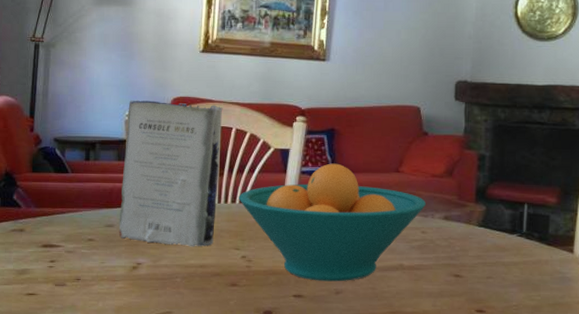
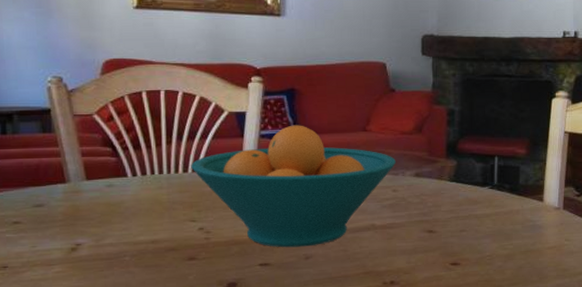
book: present [118,99,223,247] -> none [49,63,166,223]

